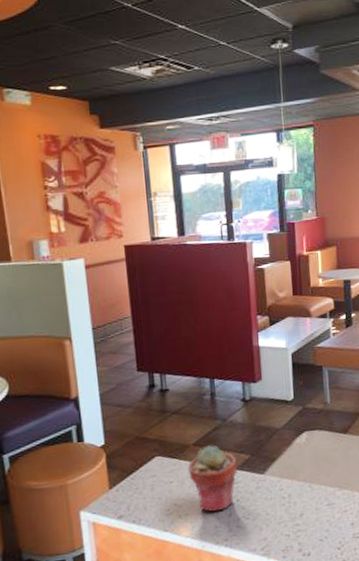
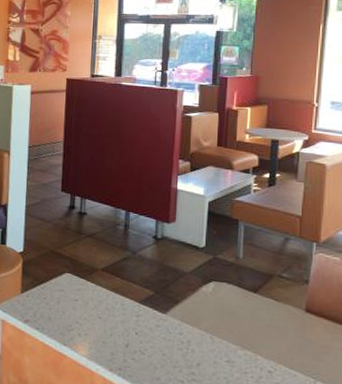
potted succulent: present [188,445,237,512] -> none [93,273,141,339]

